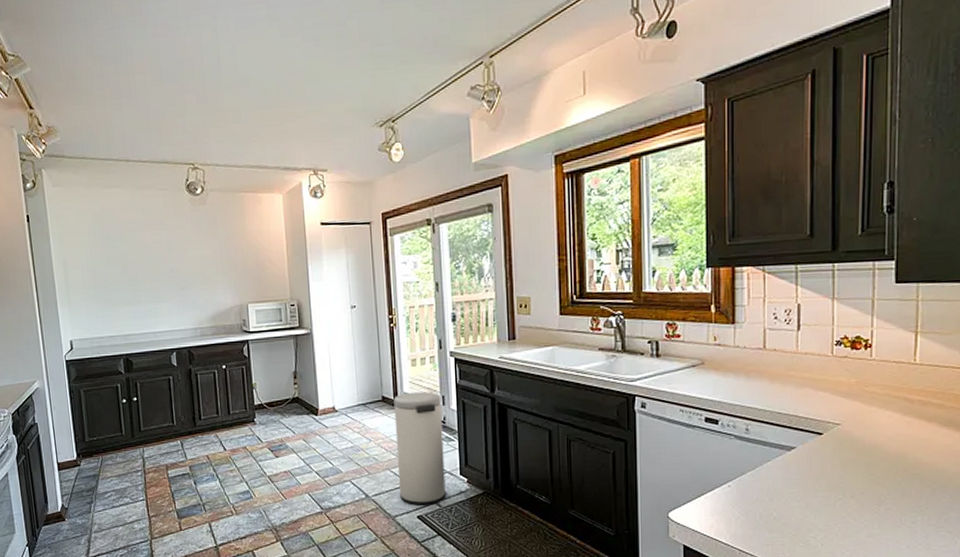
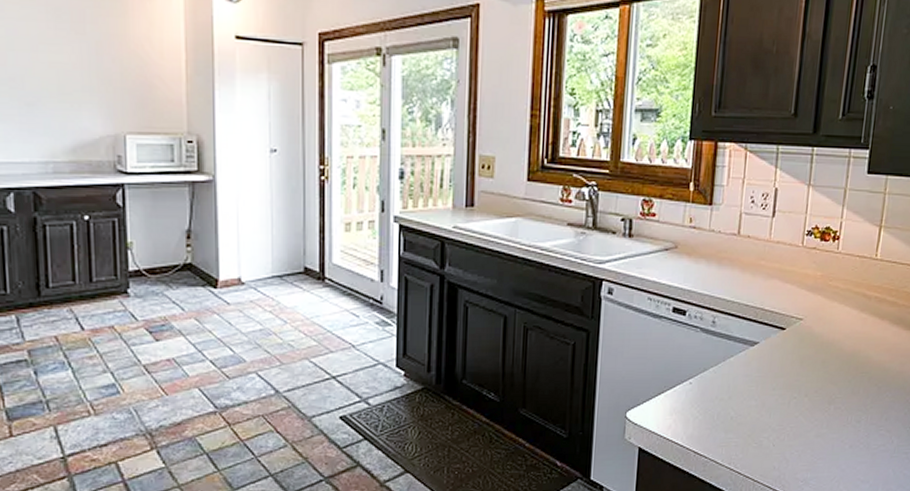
pedal bin: present [393,392,446,505] -> none [318,264,379,404]

